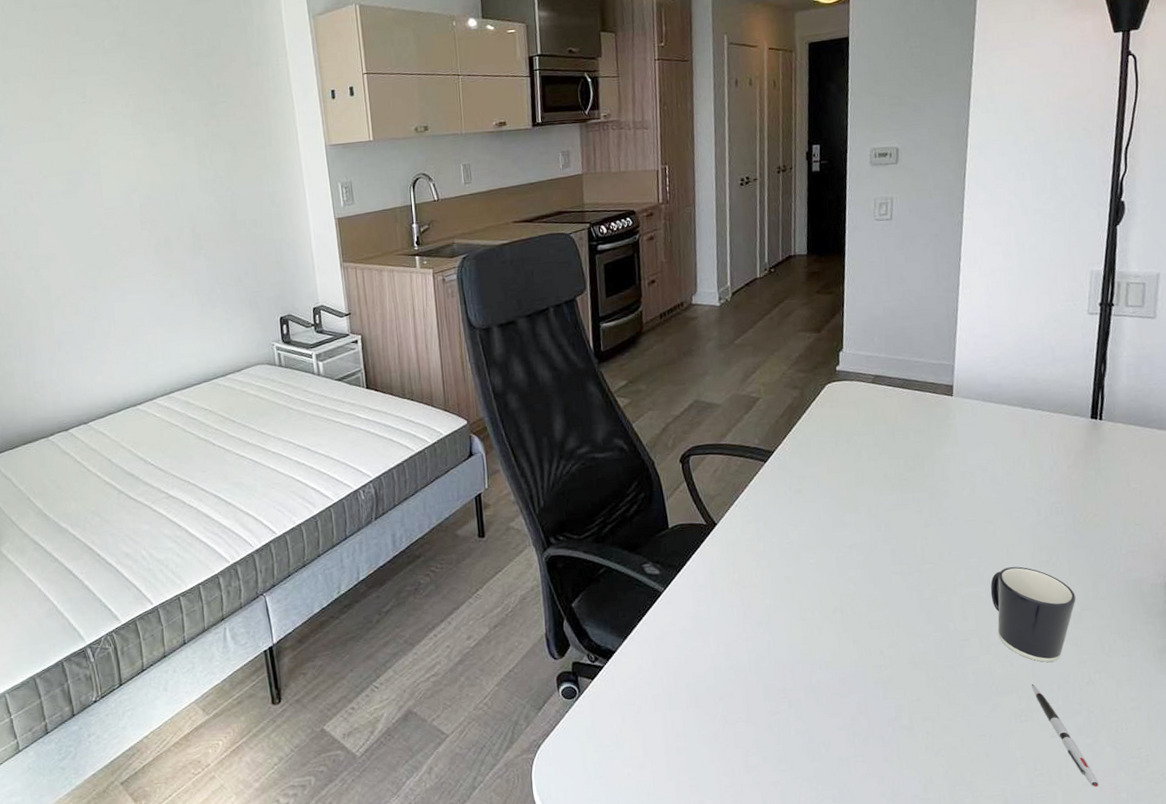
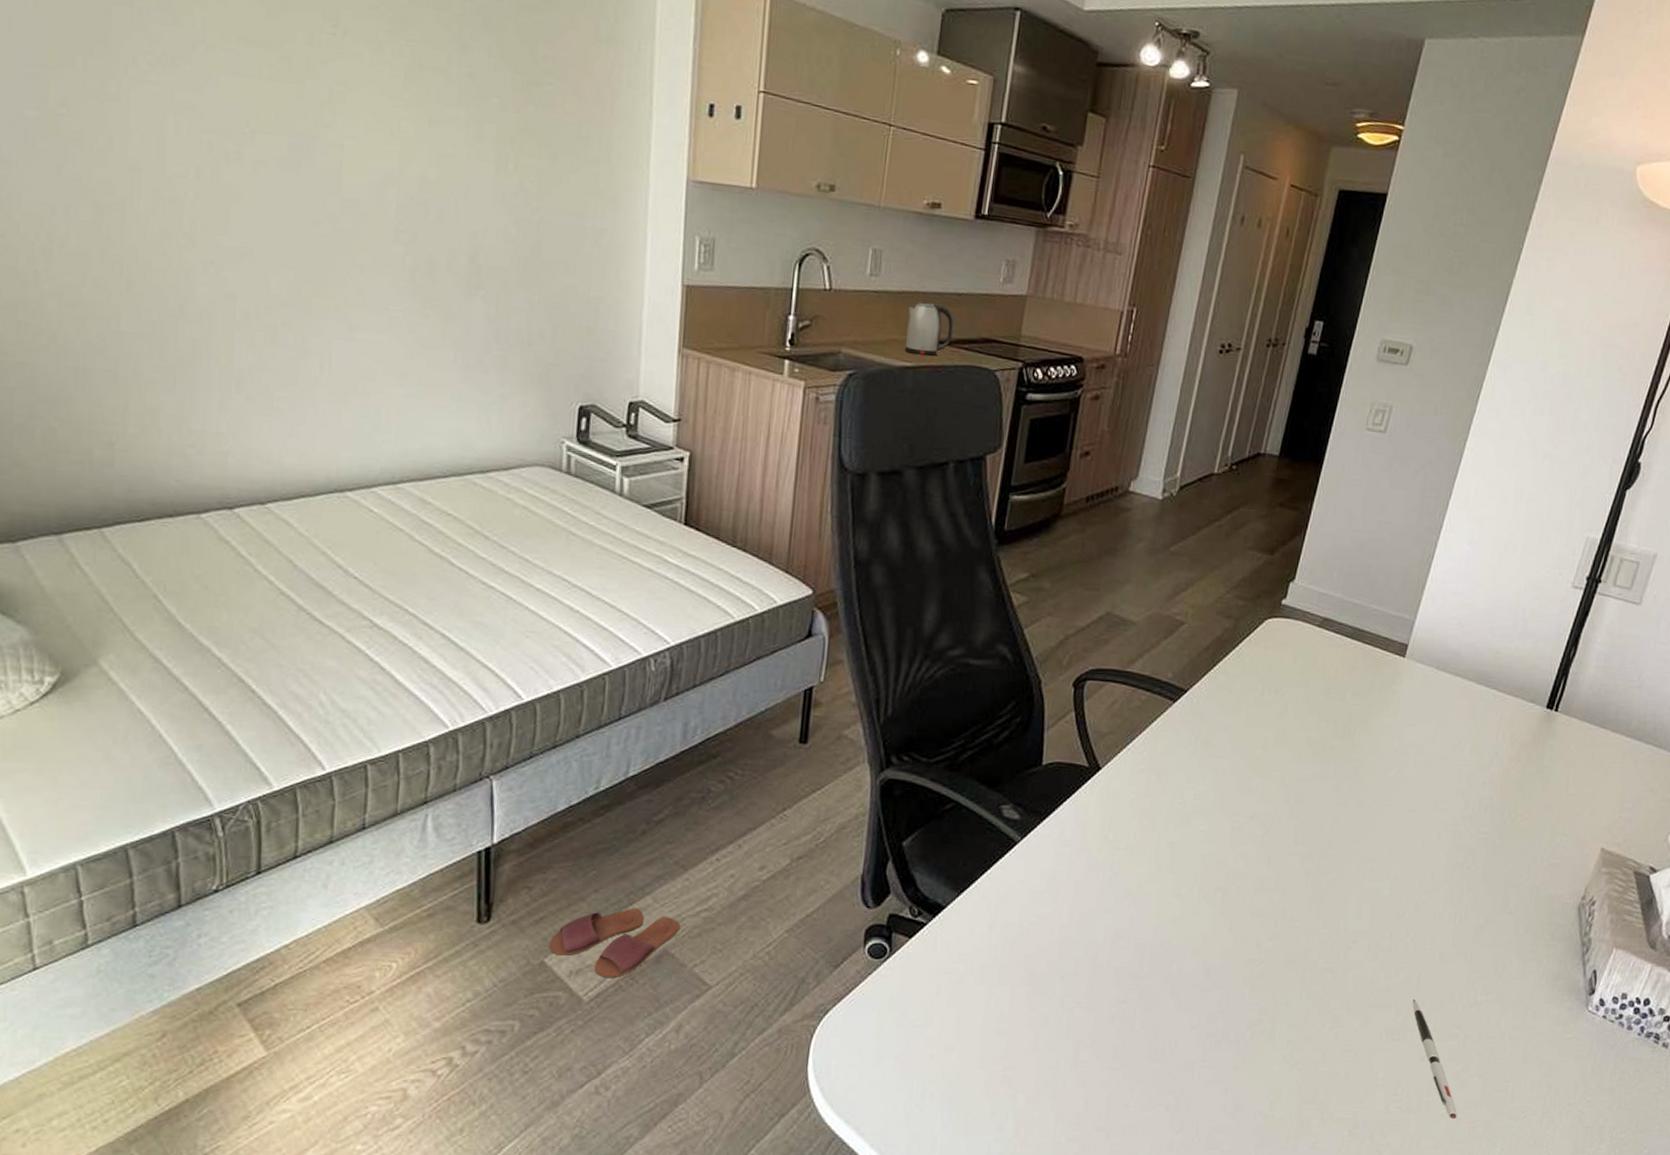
slippers: none [325,679,417,737] -> present [549,907,681,979]
kettle: none [497,193,533,234] -> present [904,301,955,356]
mug: present [990,566,1076,662] -> none [1390,865,1483,976]

